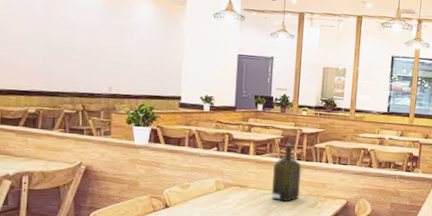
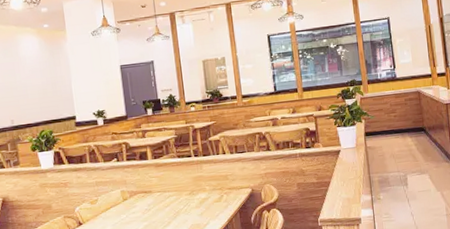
liquor: present [272,143,301,202] -> none [173,141,203,201]

